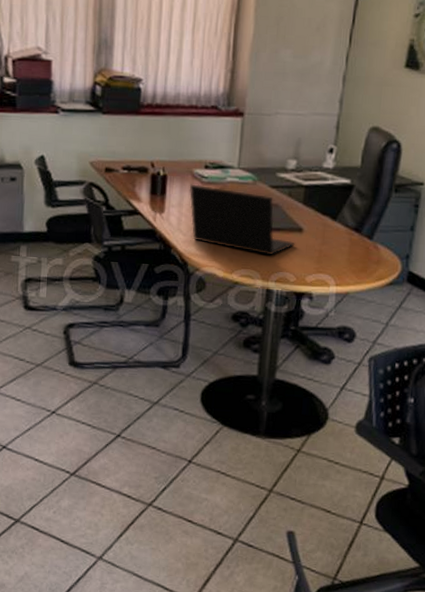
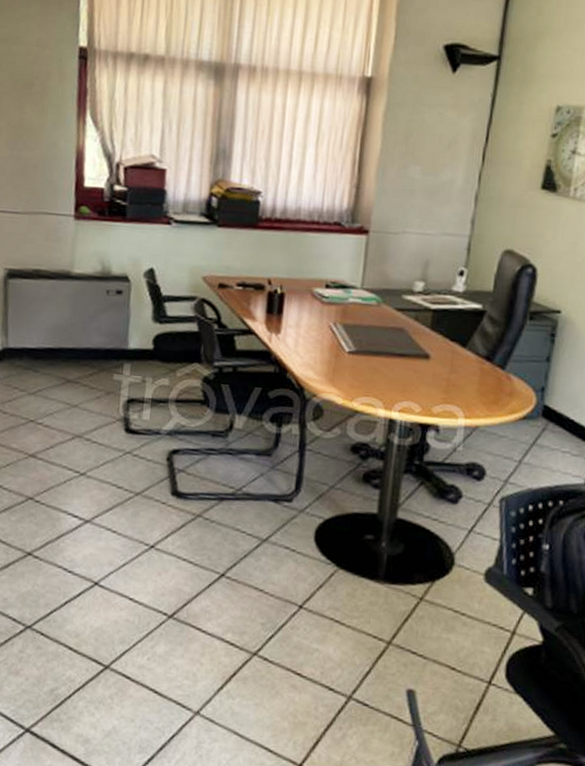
laptop: present [189,184,296,256] -> none [308,303,422,384]

